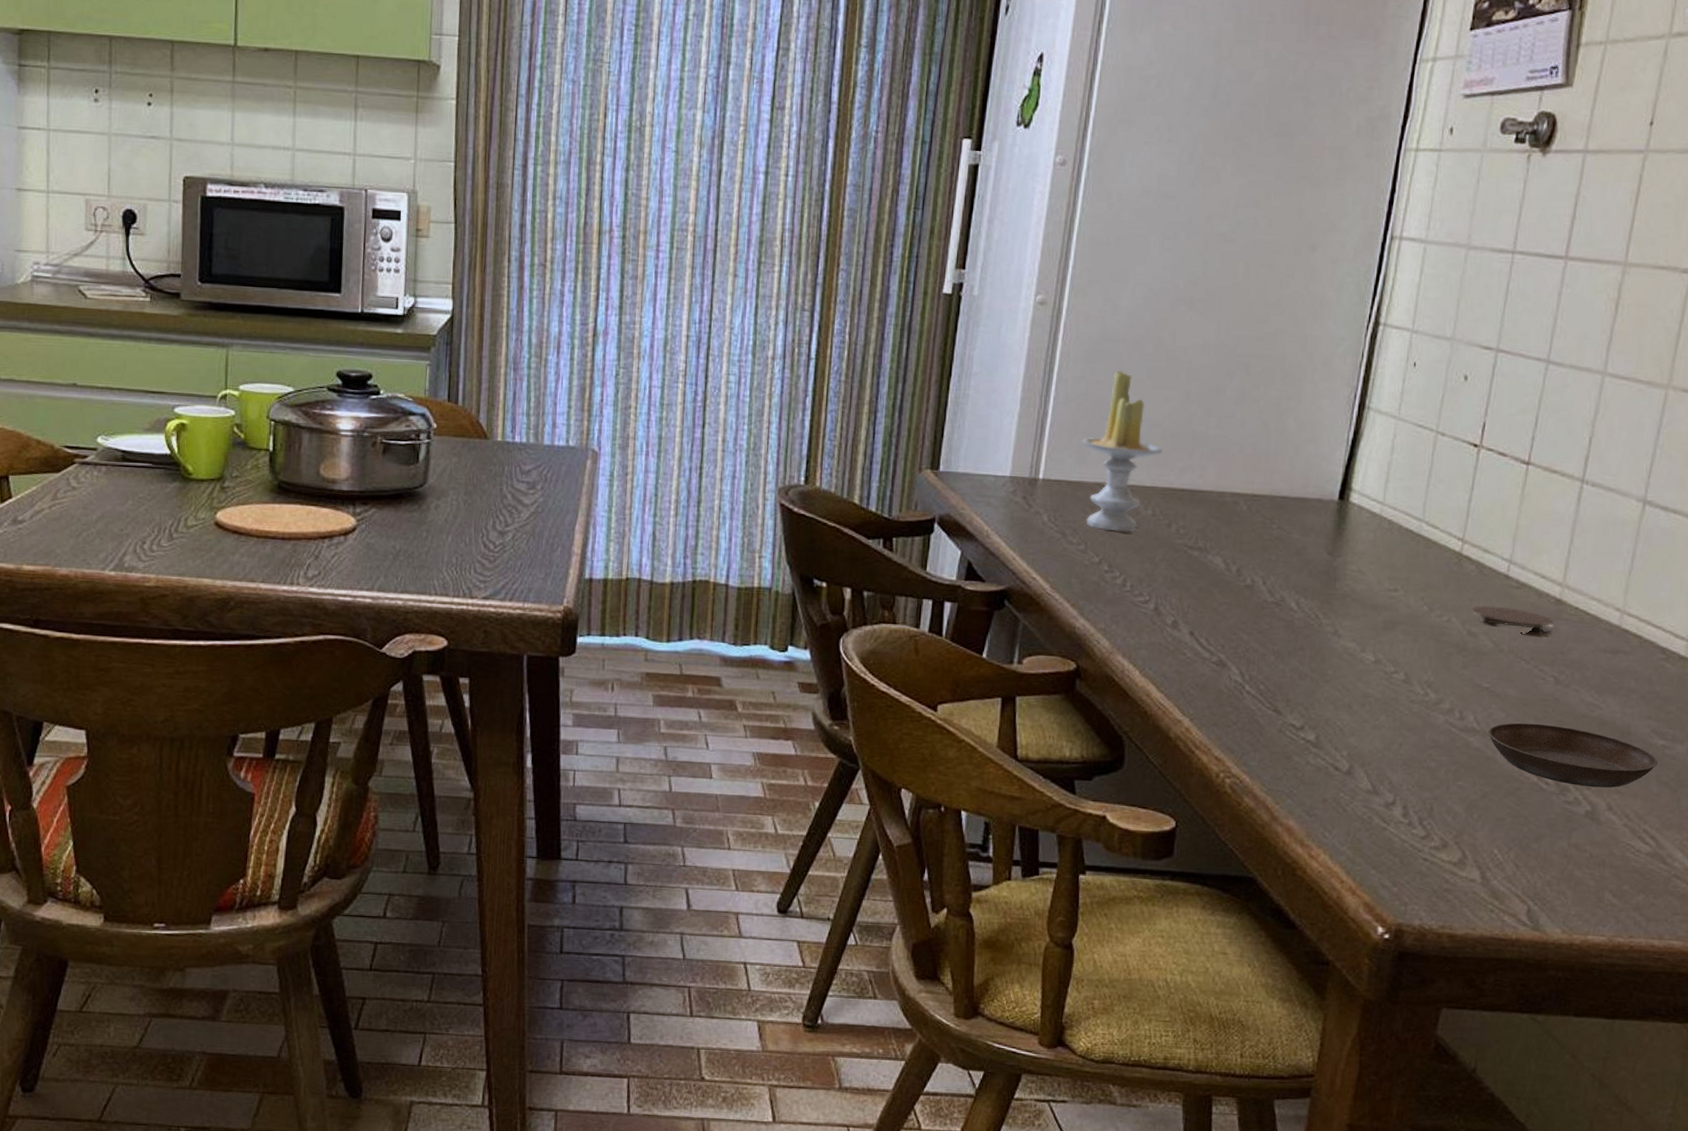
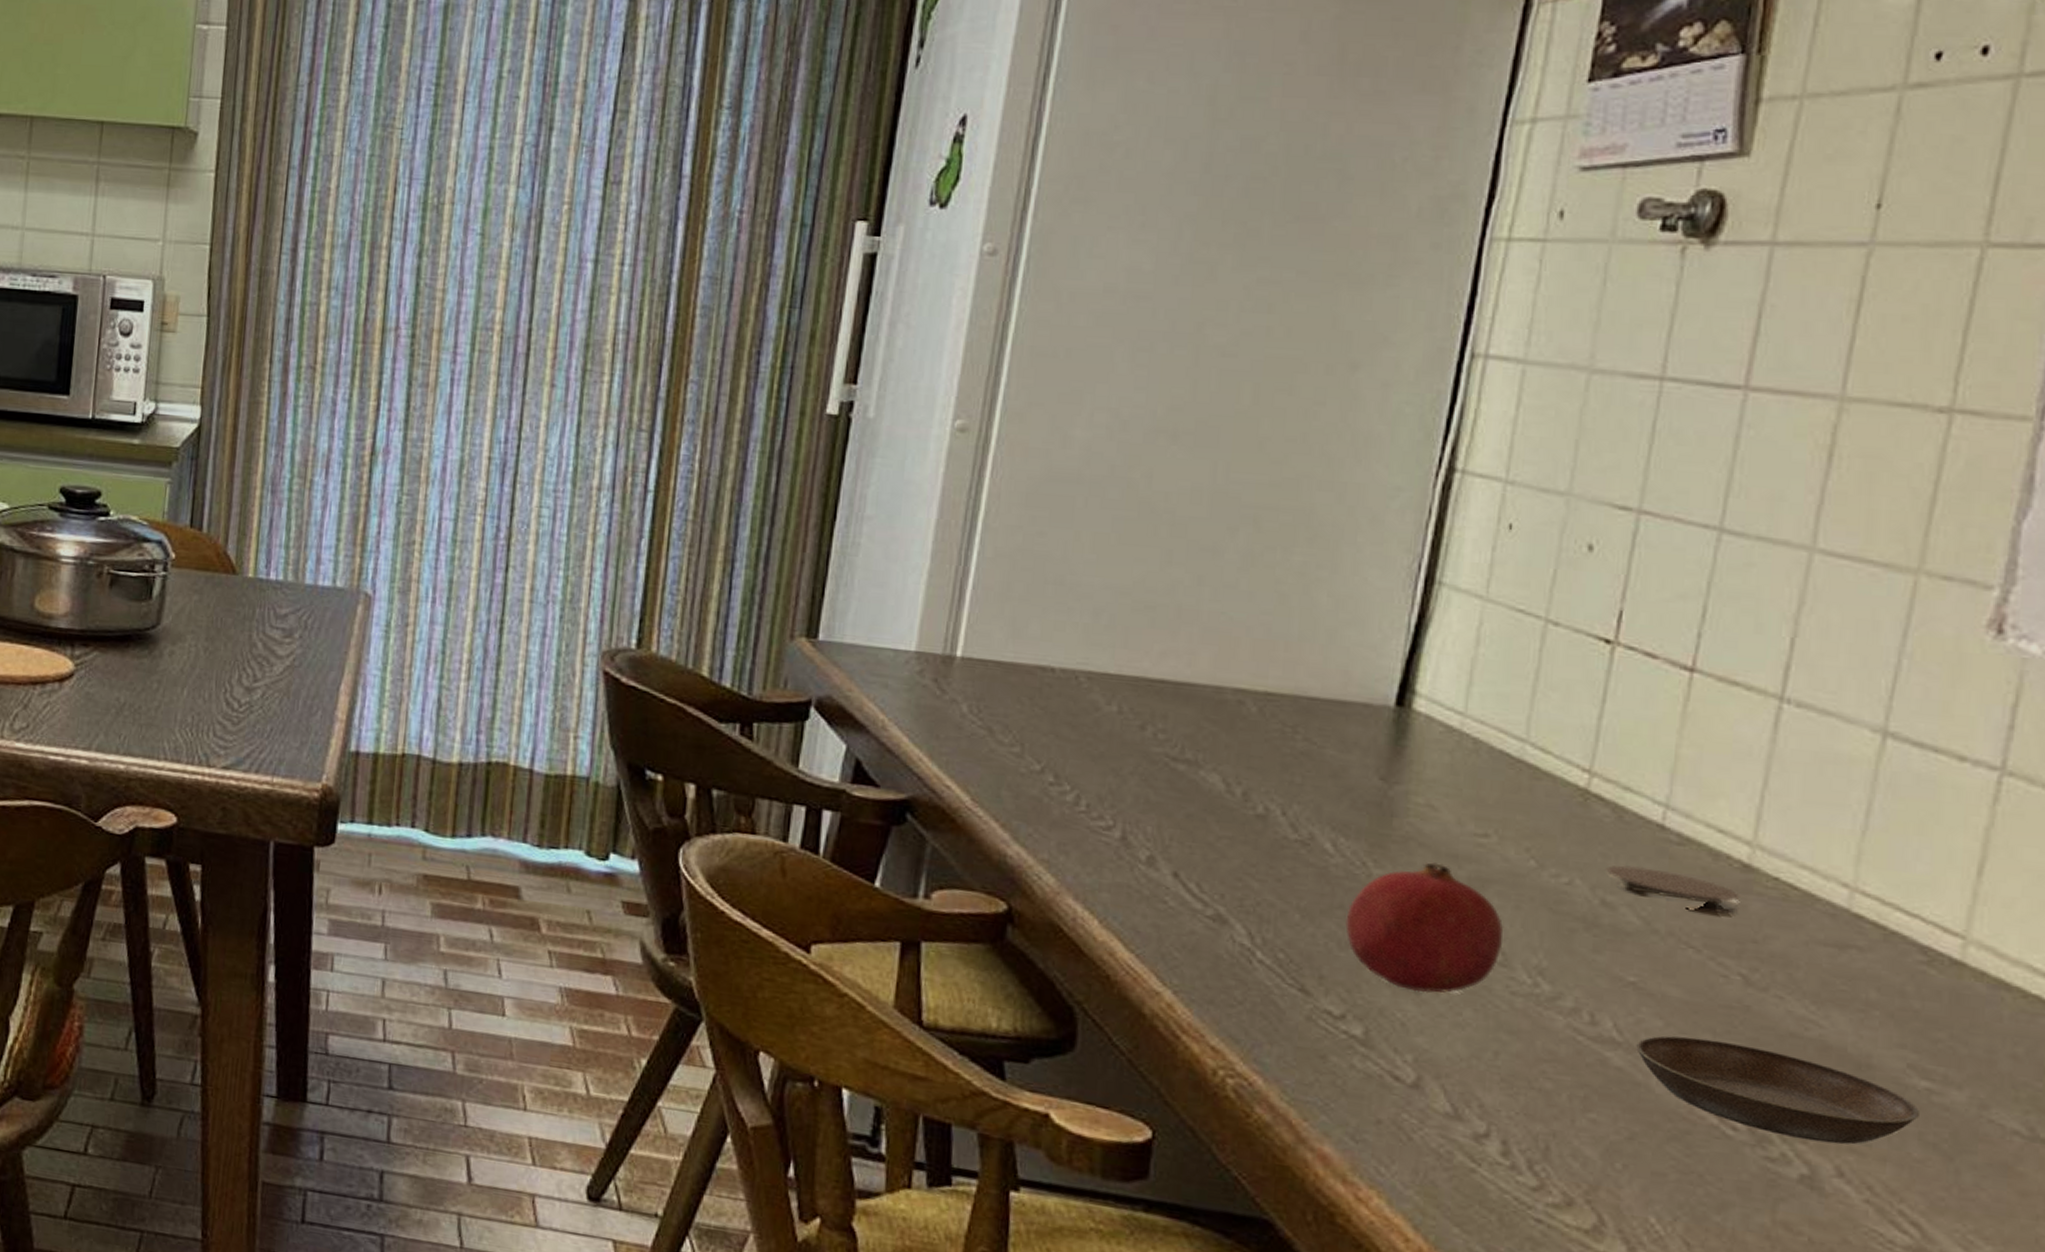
candle: present [1082,370,1164,532] -> none [1017,520,1134,734]
fruit: none [1304,612,1407,706] -> present [1345,862,1504,993]

